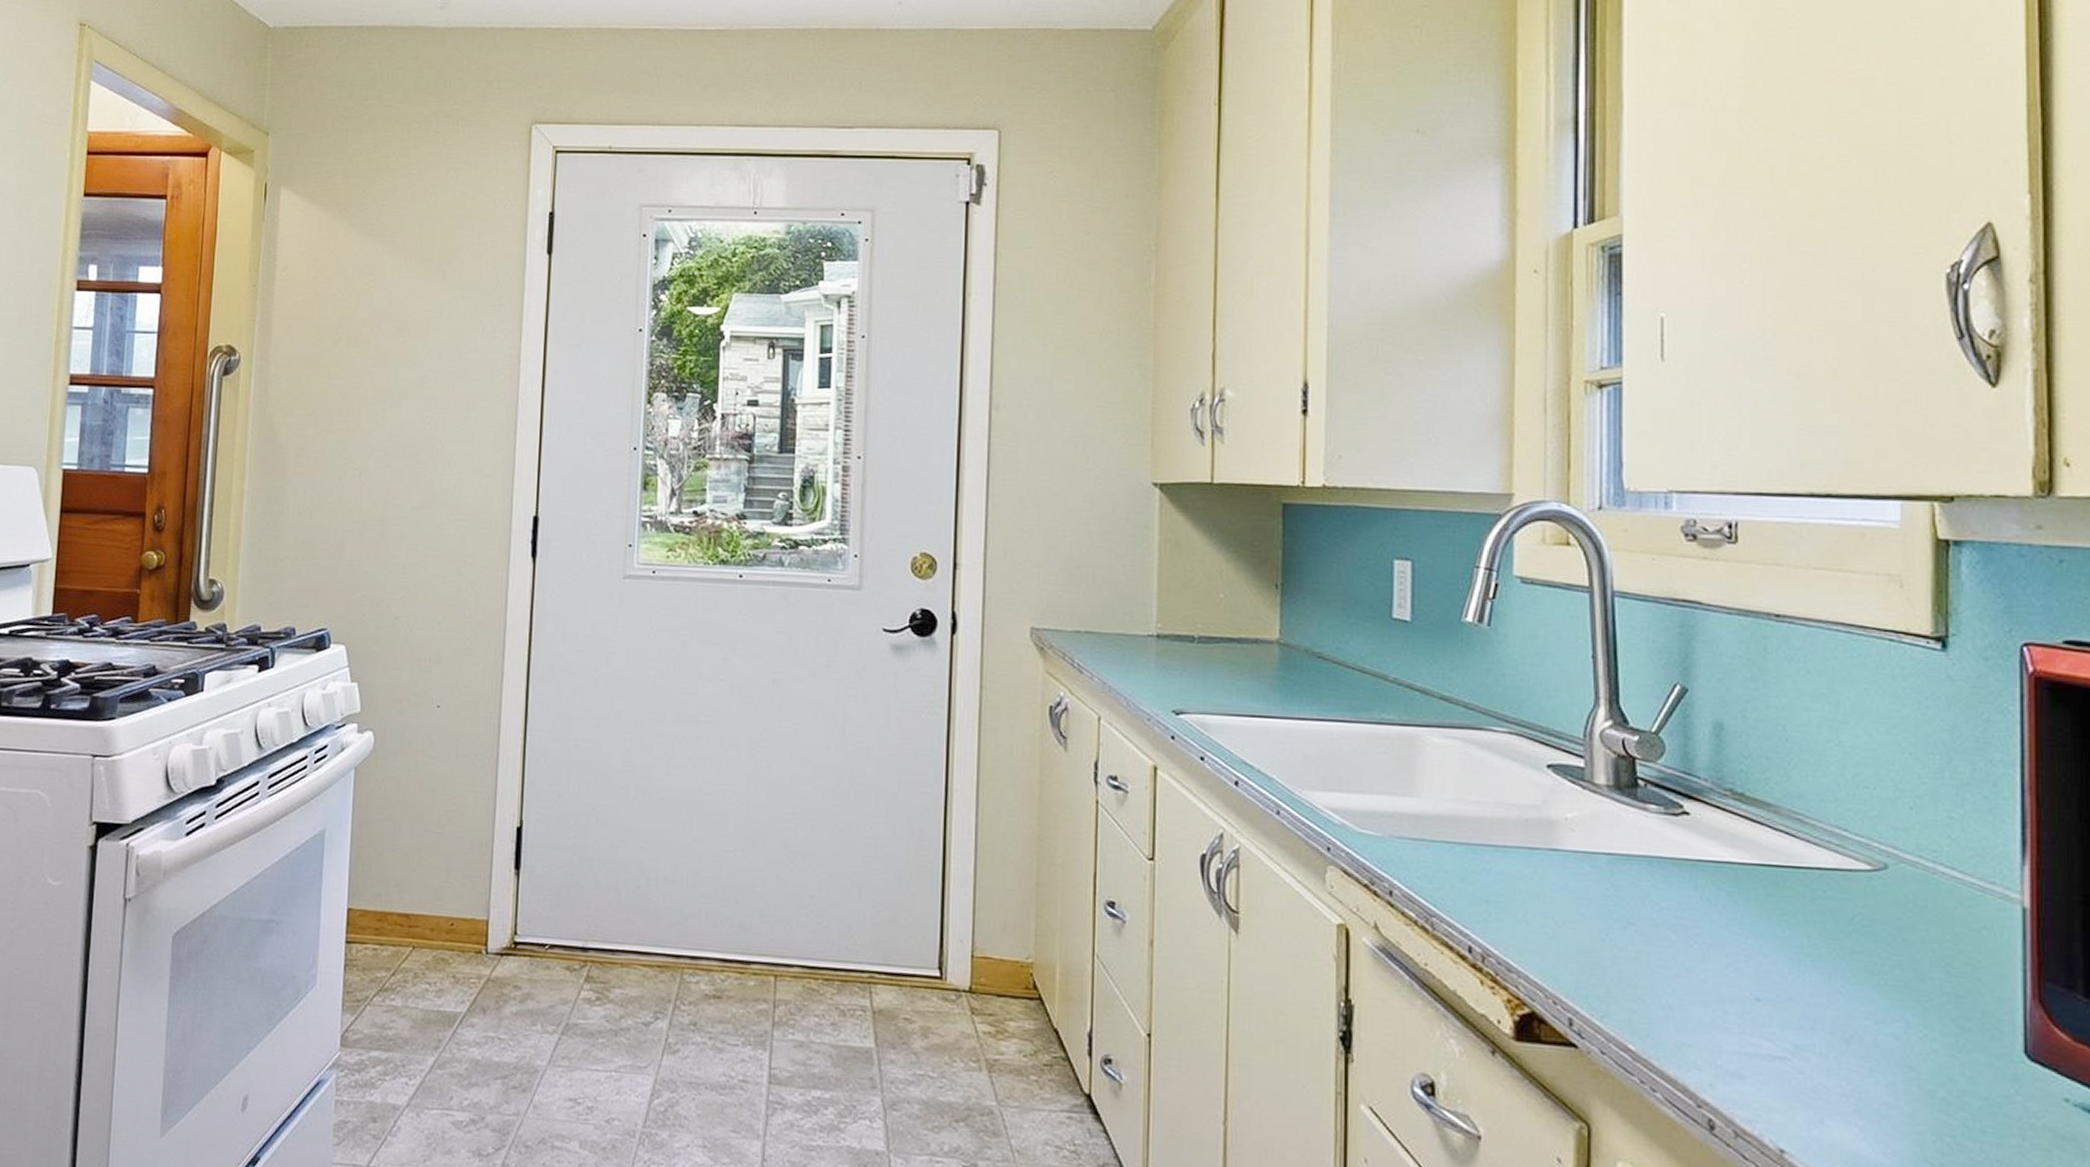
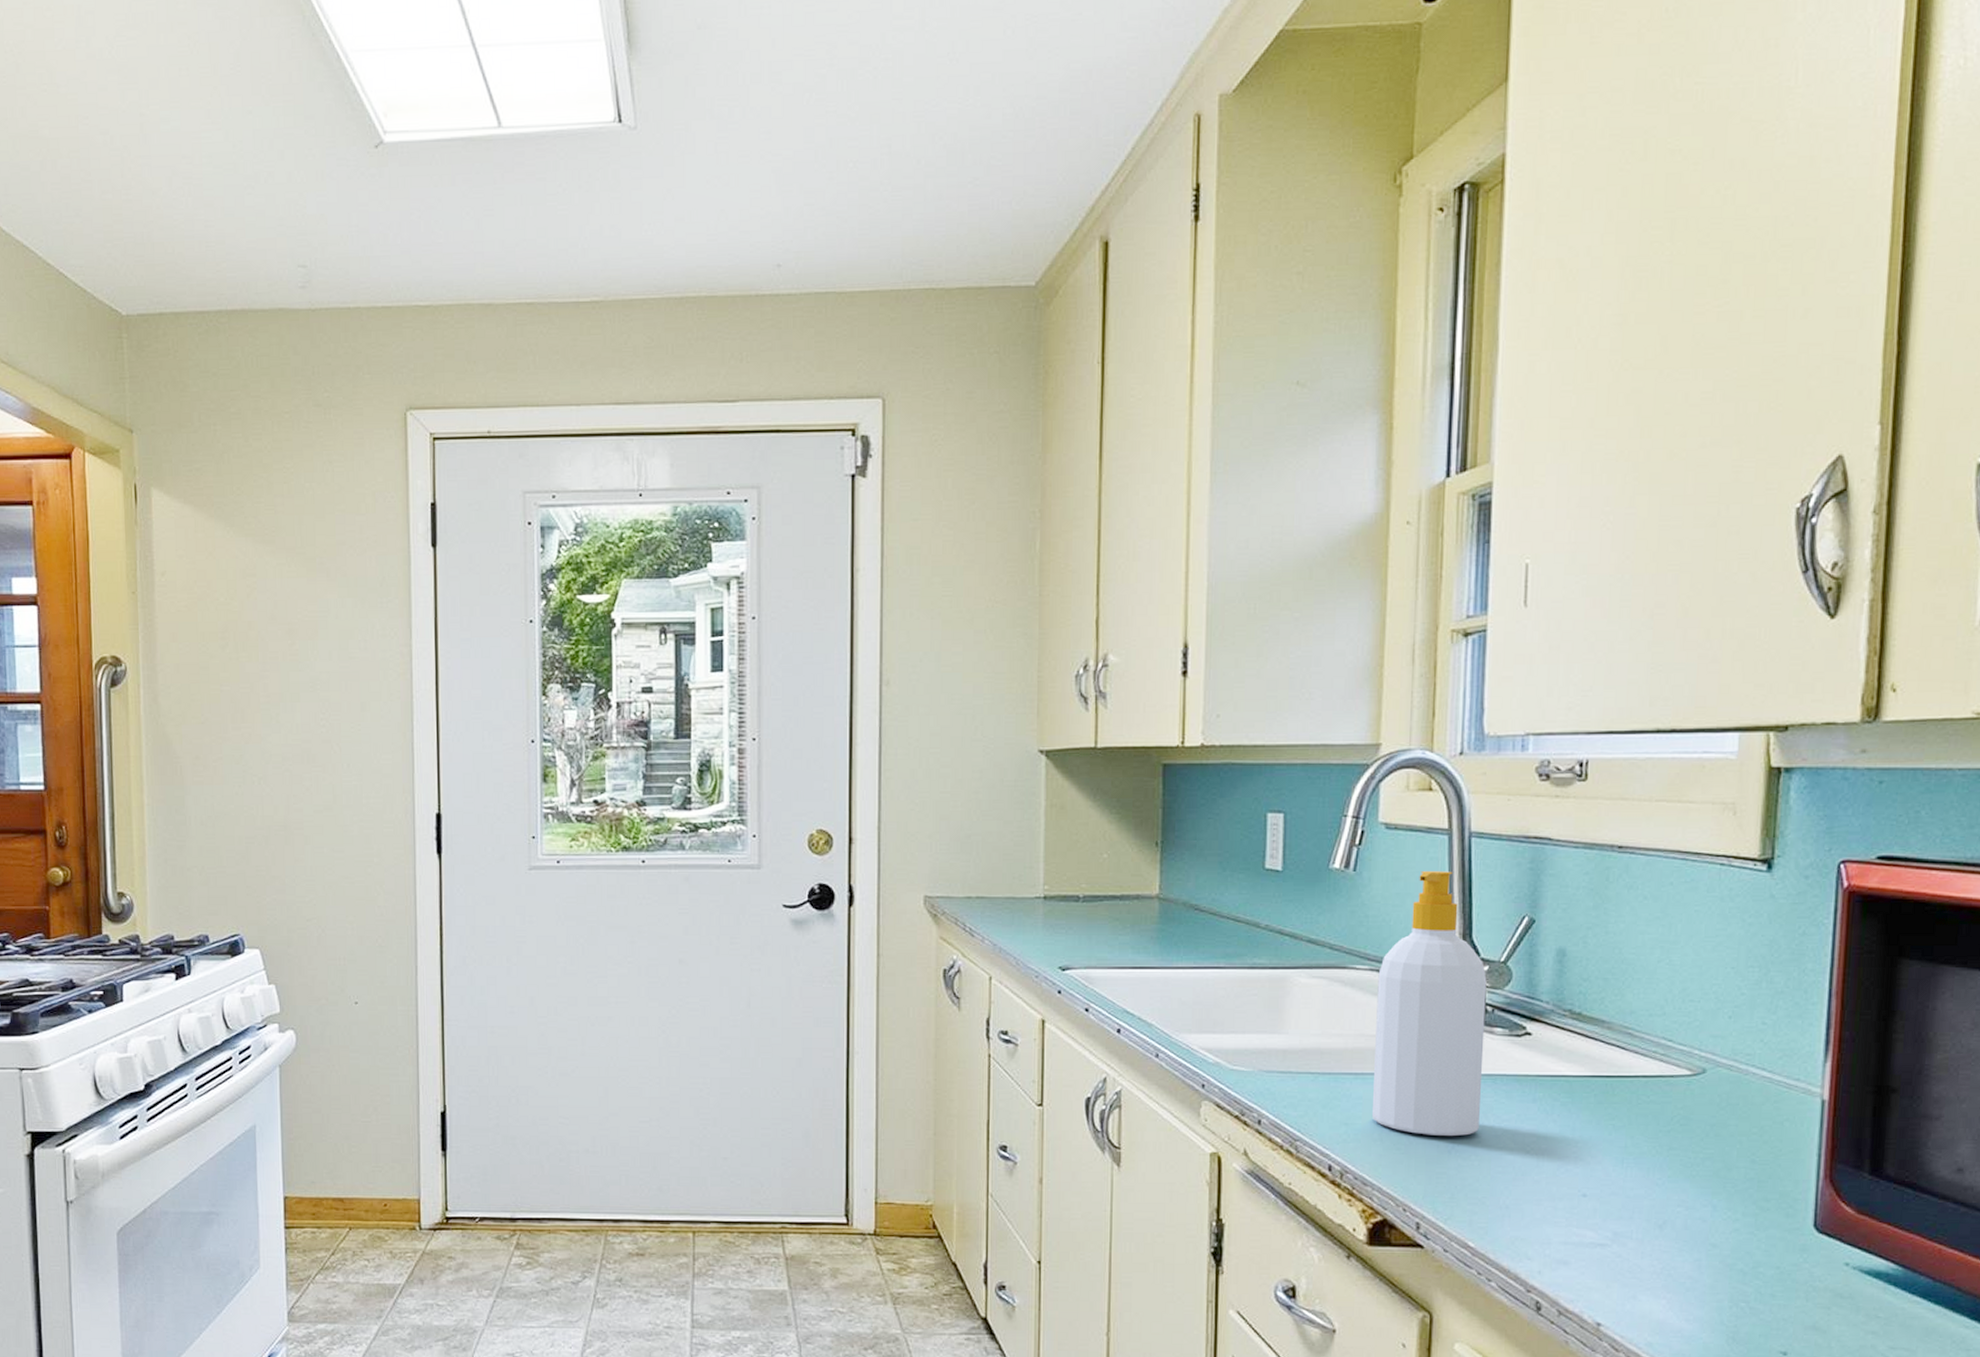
soap bottle: none [1515,630,1637,923] -> present [1371,871,1487,1137]

